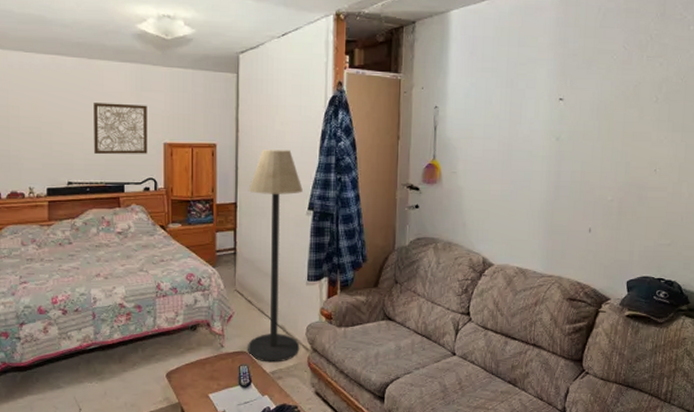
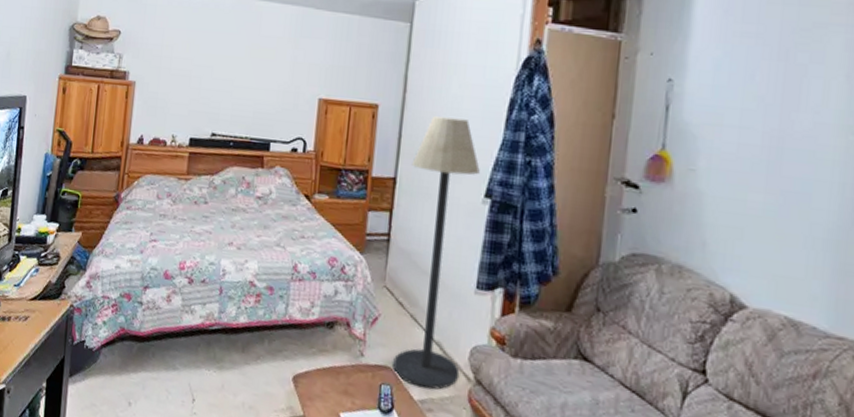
wall art: present [93,103,148,154] -> none [243,47,305,110]

